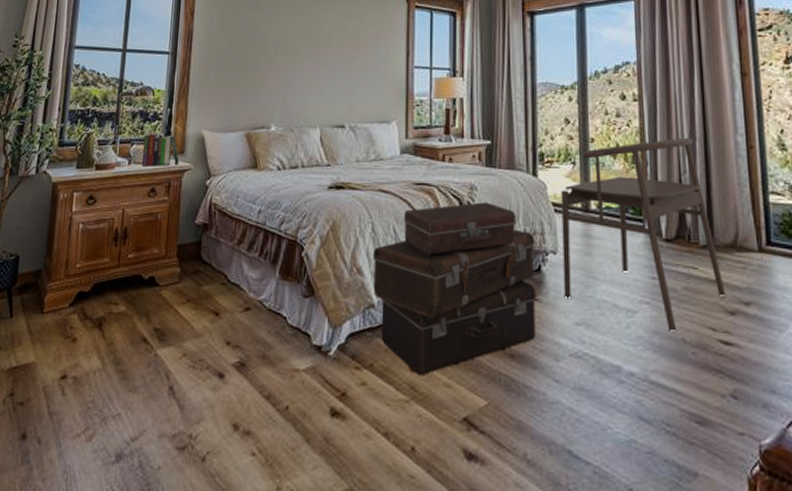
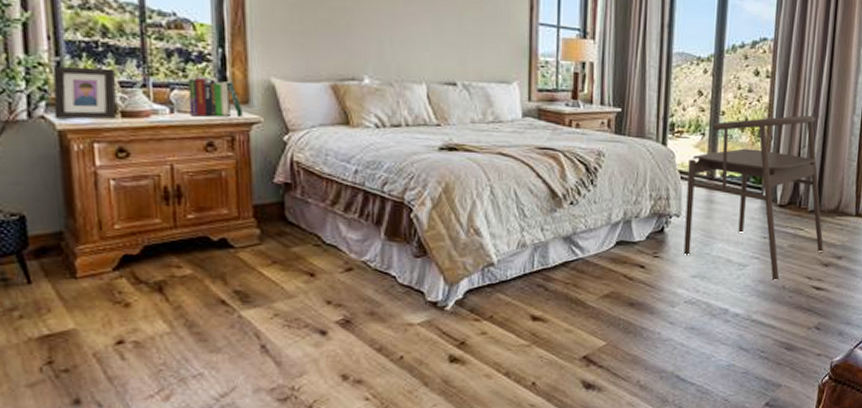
picture frame: none [52,130,97,173] -> present [53,67,117,120]
suitcase: present [372,202,536,376] -> none [491,168,660,324]

